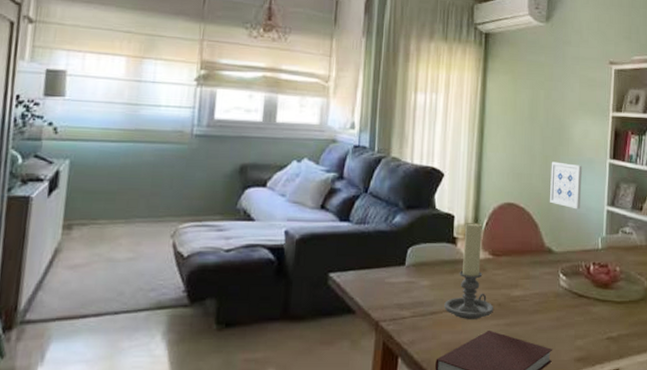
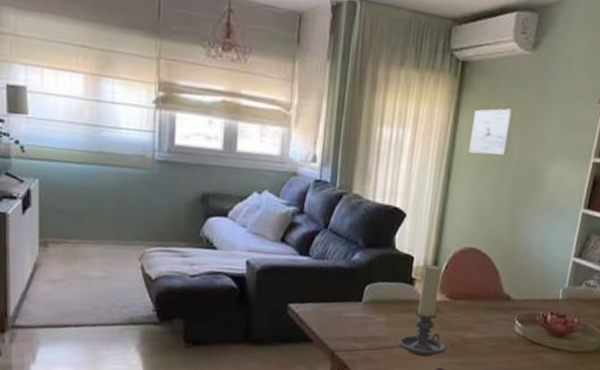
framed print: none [498,72,535,114] -> present [468,108,514,155]
wall art: present [550,161,582,210] -> none [514,208,553,259]

